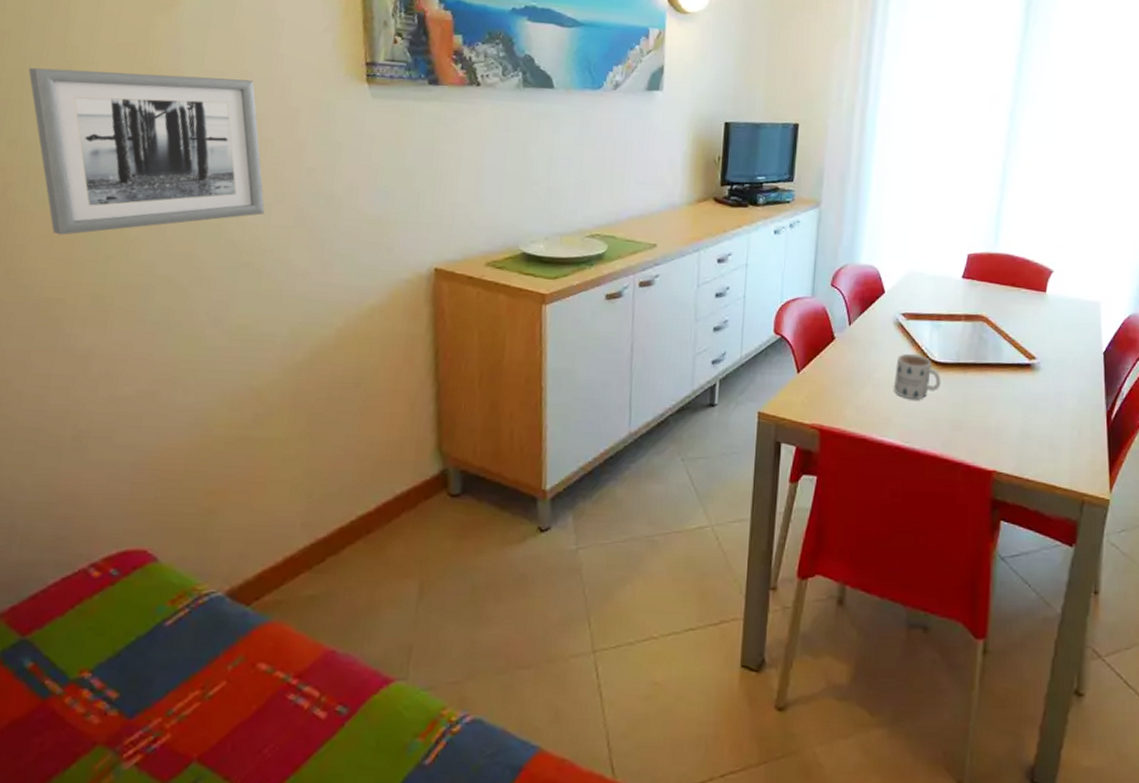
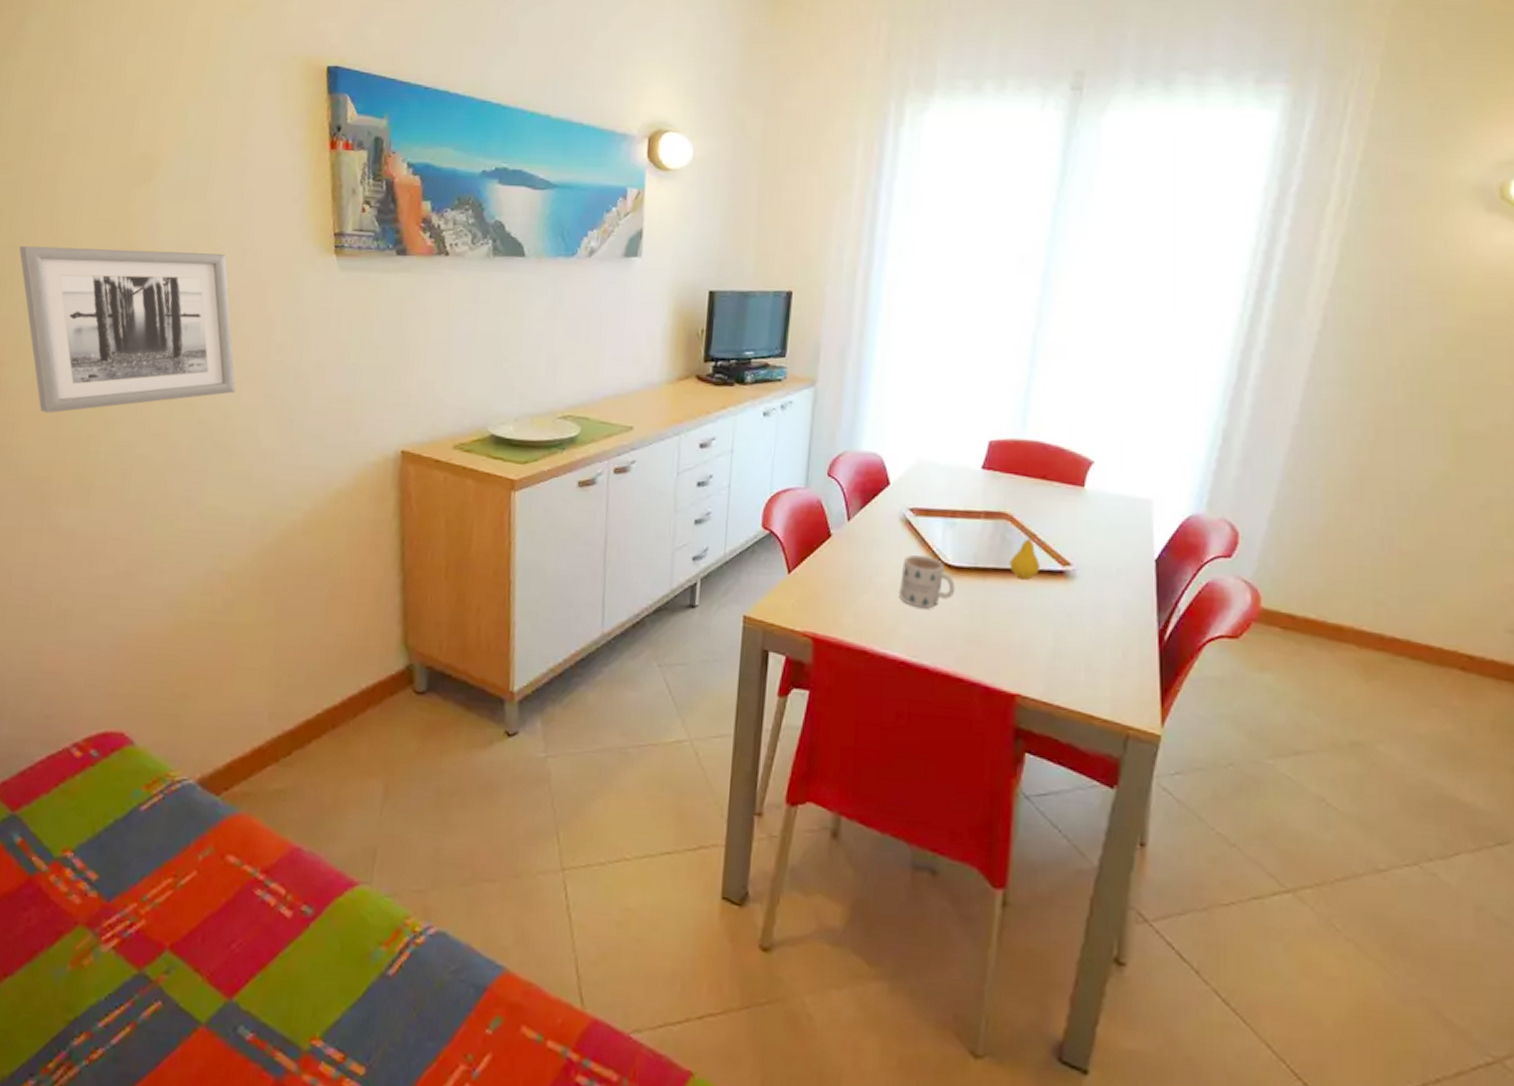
fruit: none [986,332,1011,373] -> present [1009,533,1040,580]

